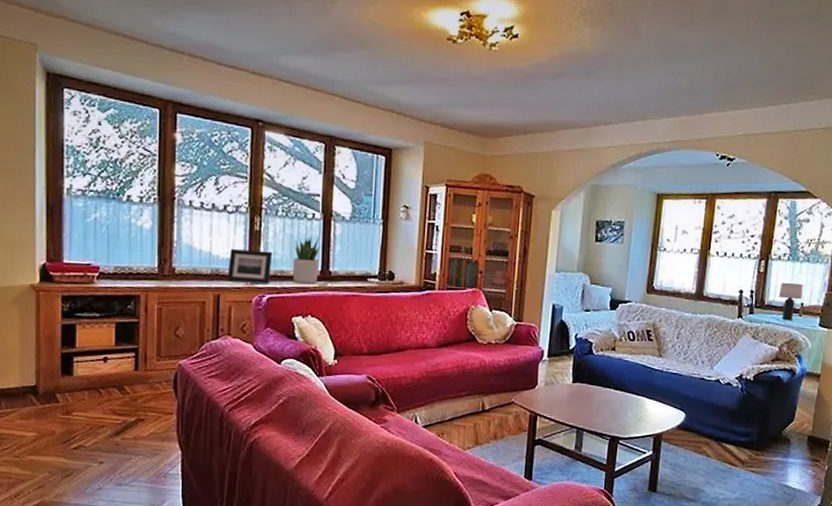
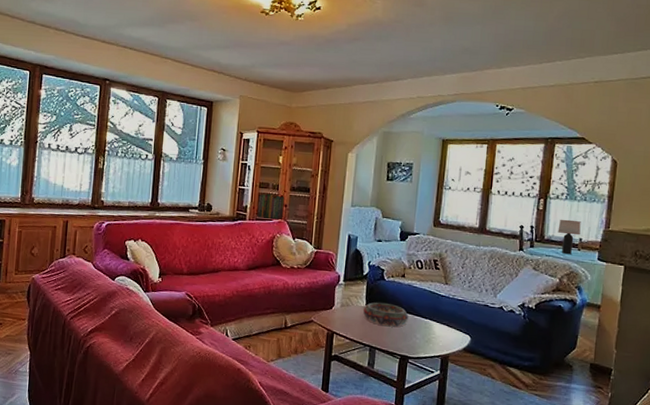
picture frame: present [227,249,273,284] -> none [74,183,113,213]
planter: present [293,236,320,284] -> none [128,174,151,213]
decorative bowl: none [569,379,619,406] -> present [362,302,409,327]

